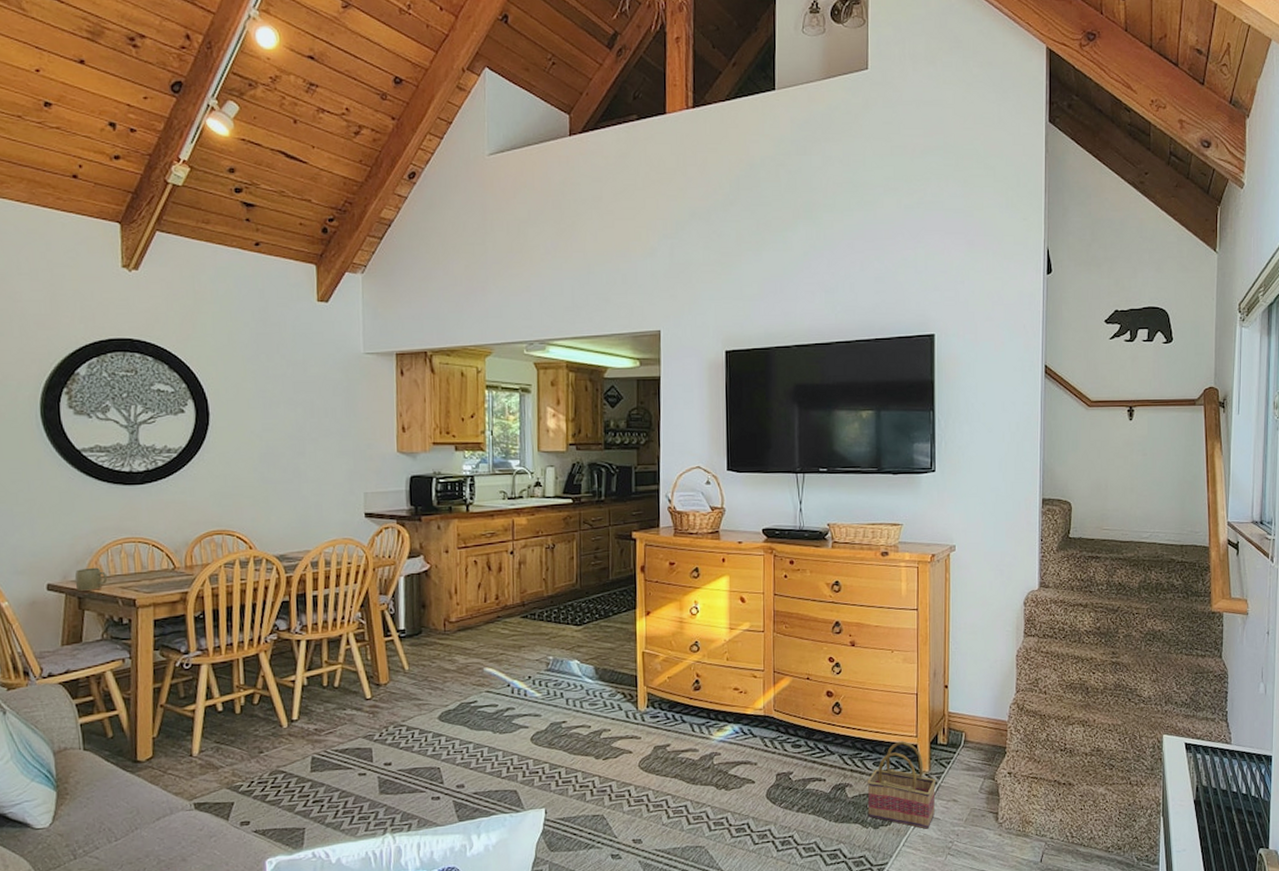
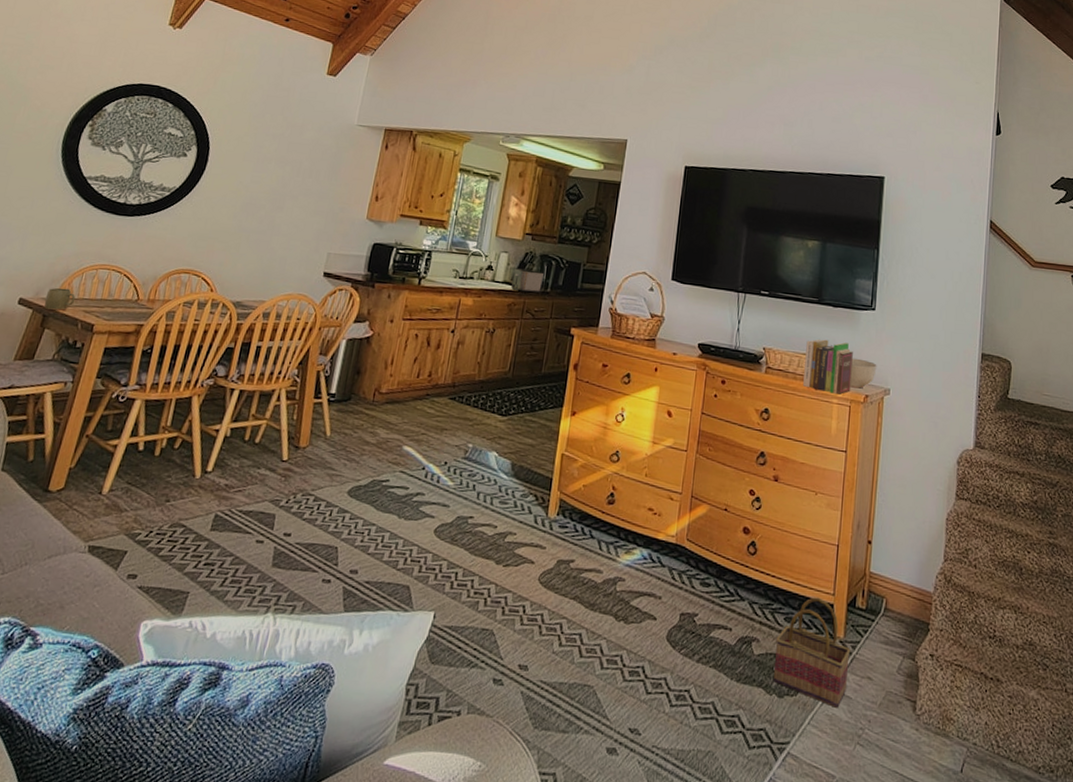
toaster: none [563,480,596,504] -> present [511,268,545,293]
books: none [870,507,917,559] -> present [803,338,853,396]
bowl: none [915,521,941,550] -> present [849,358,877,389]

